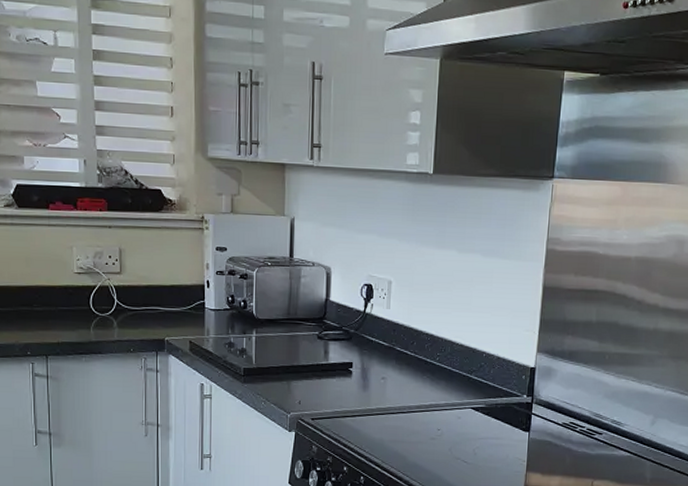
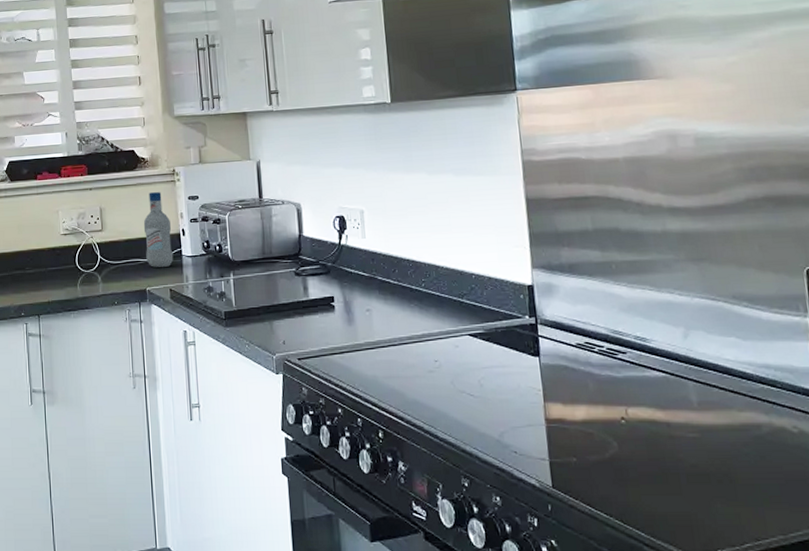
bottle: none [166,238,196,318] -> present [143,192,174,267]

